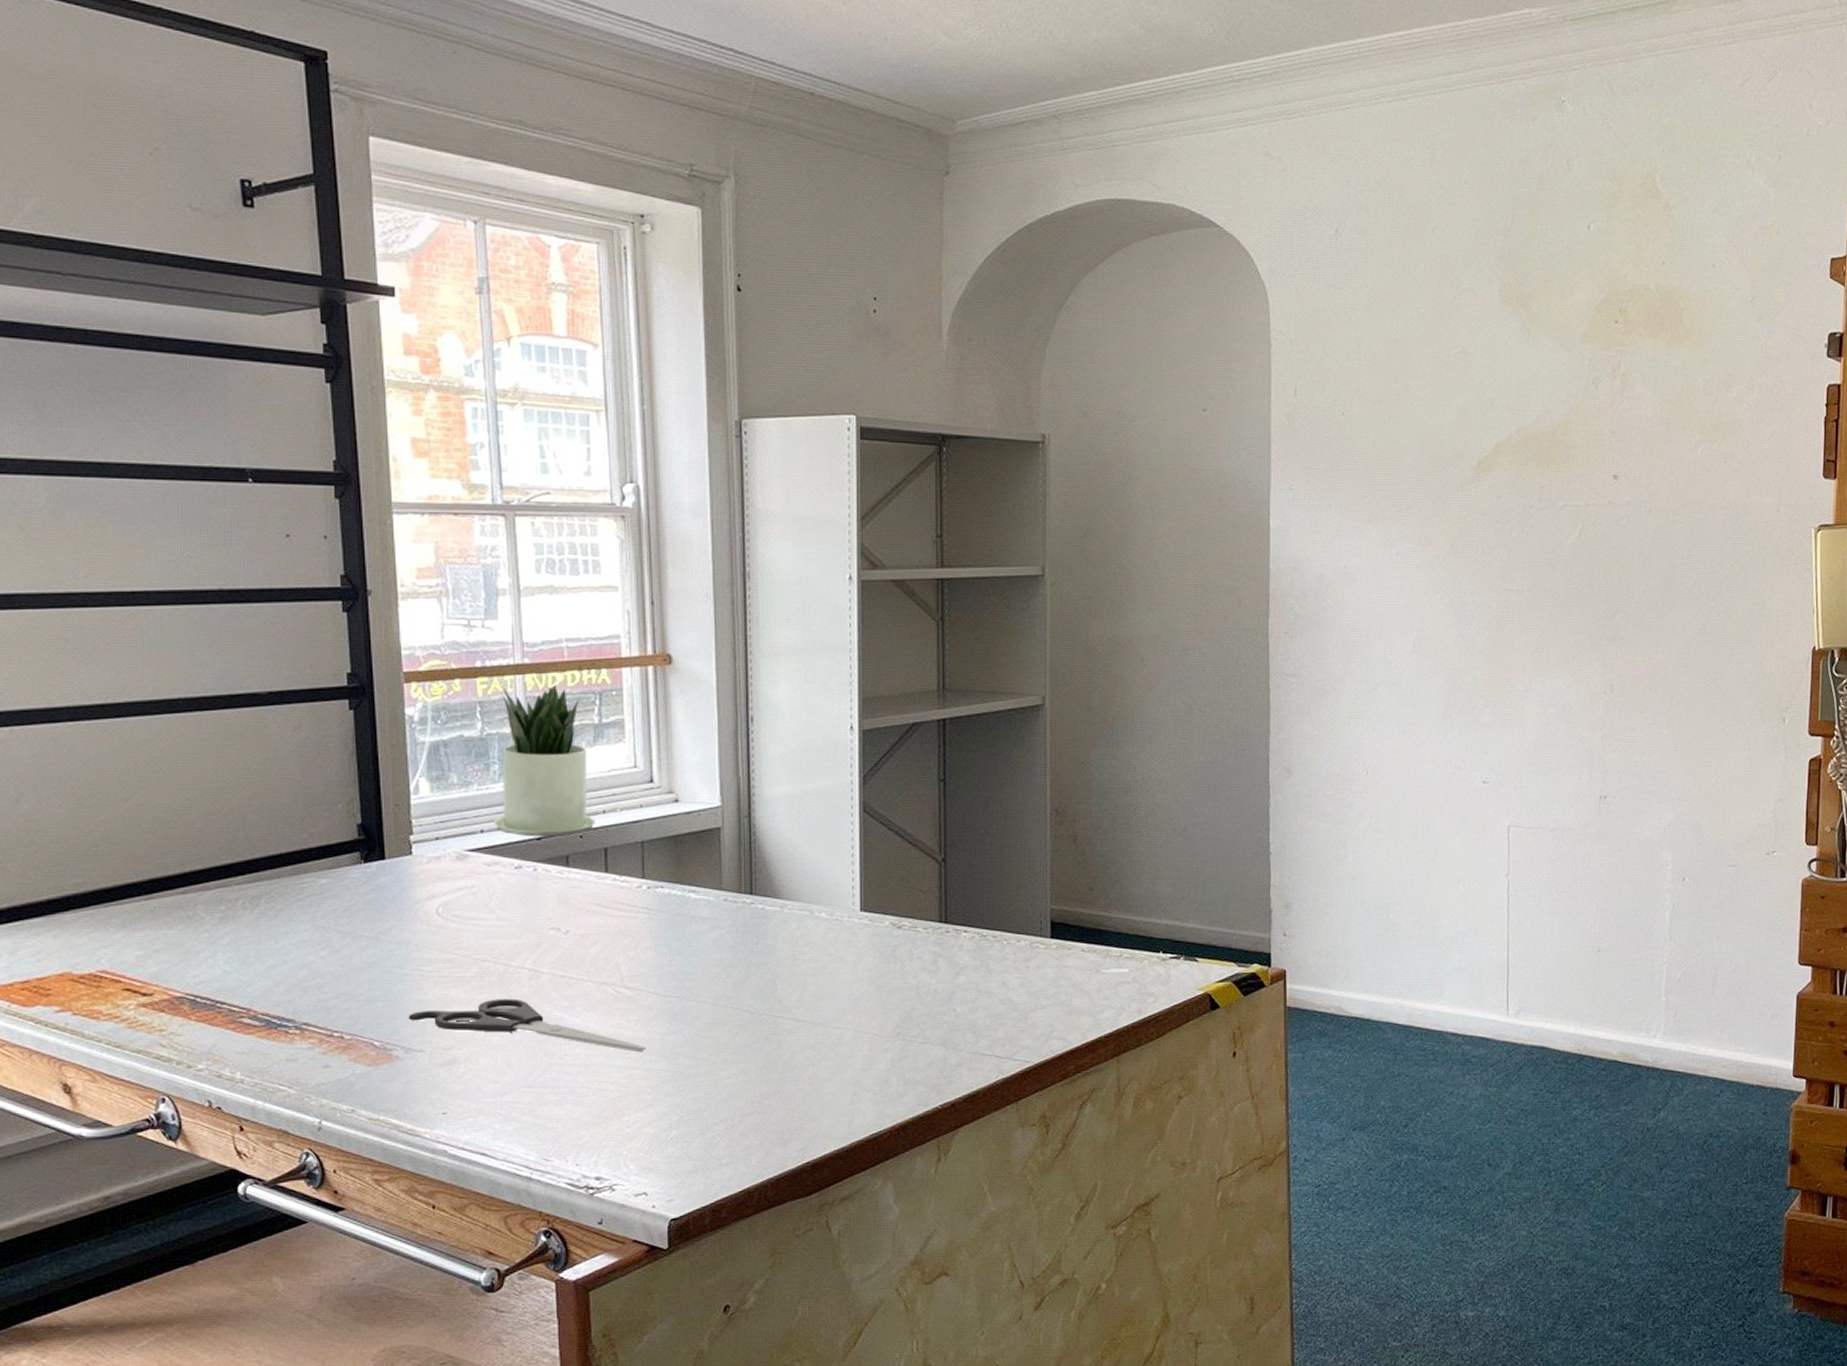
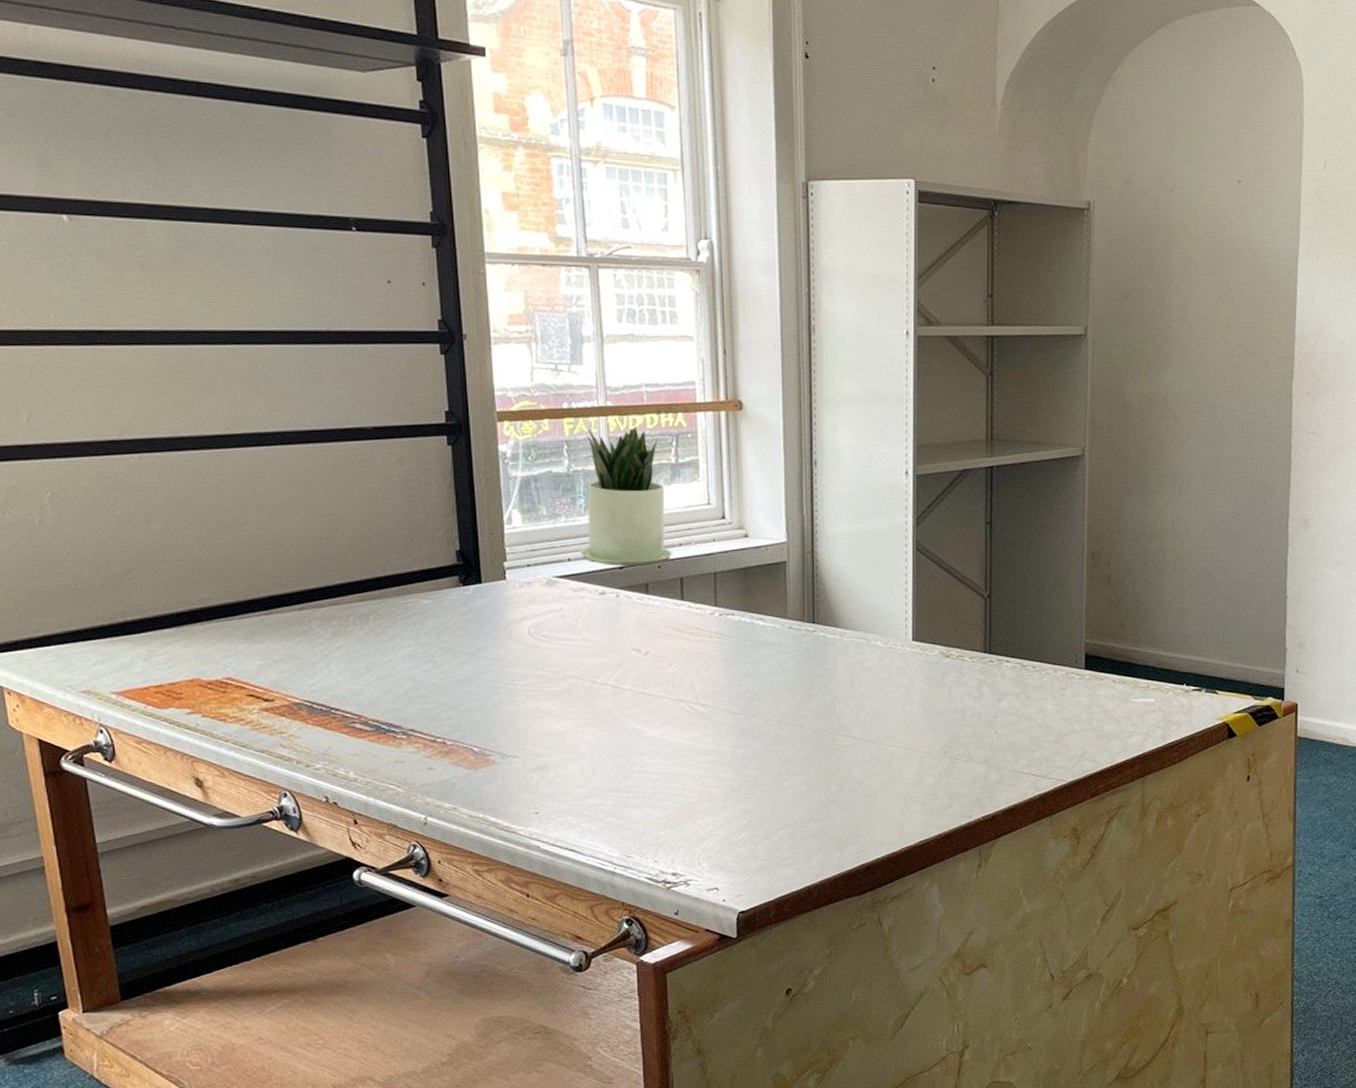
scissors: present [408,998,646,1053] -> none [504,712,718,763]

